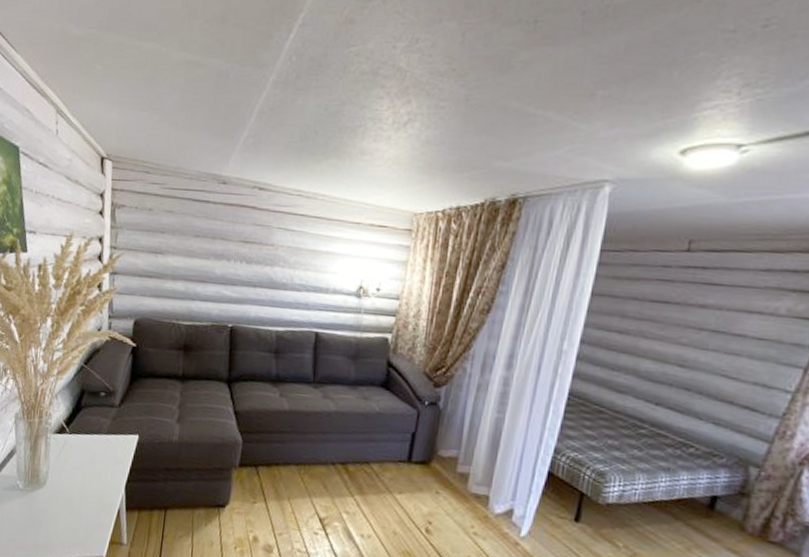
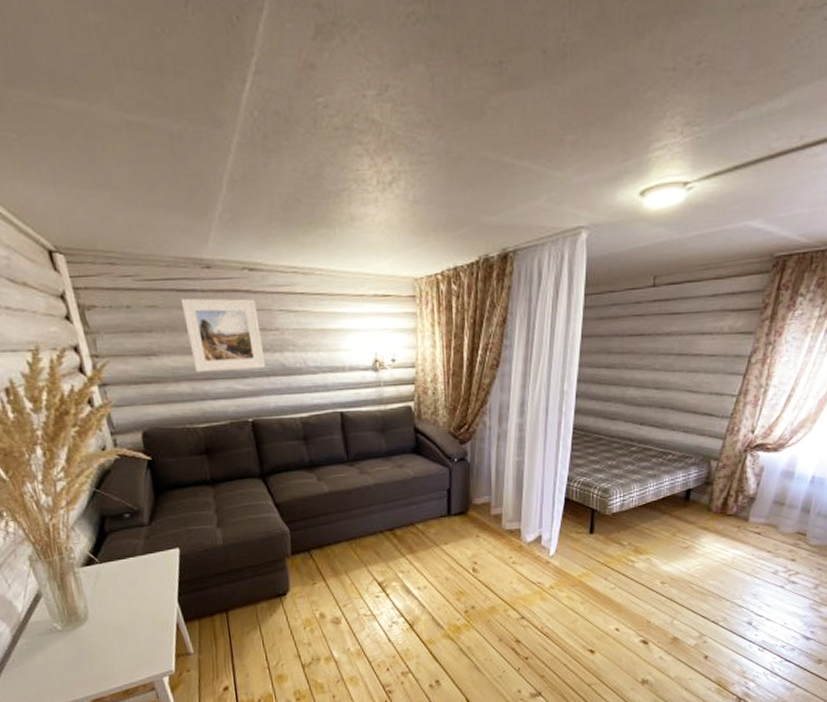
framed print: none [192,207,259,279] -> present [180,298,266,373]

